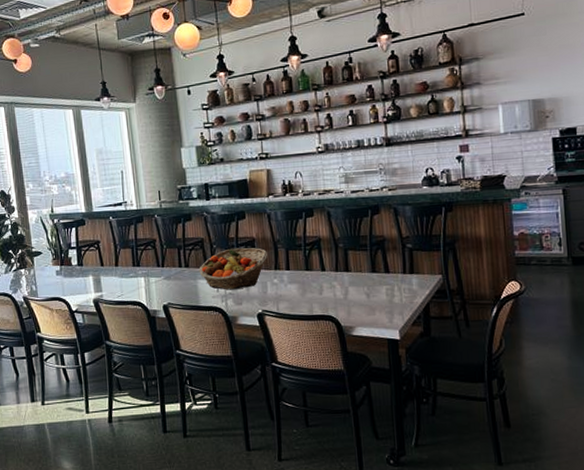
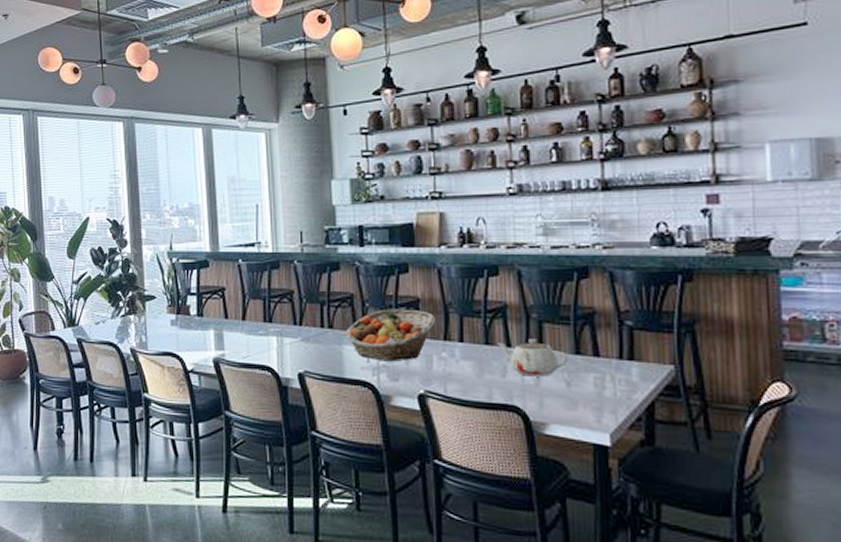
teapot: none [315,263,367,292] -> present [498,339,568,377]

